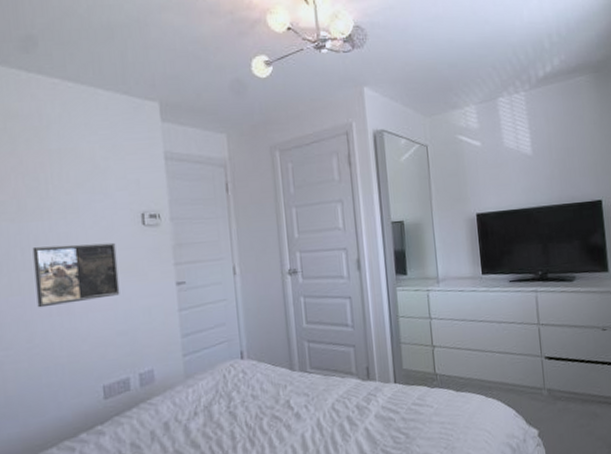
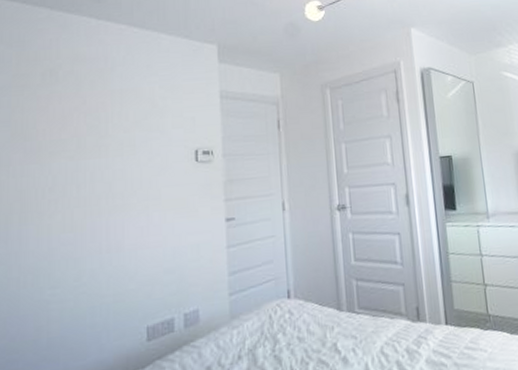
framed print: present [32,242,120,308] -> none [88,179,170,245]

